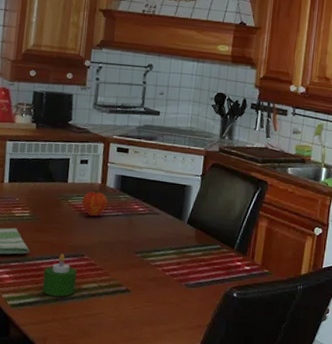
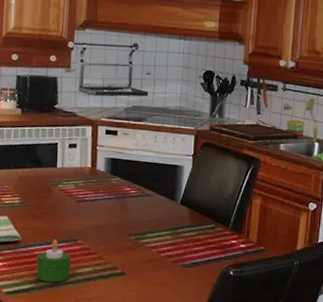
fruit: present [82,188,108,216] -> none [72,172,99,200]

